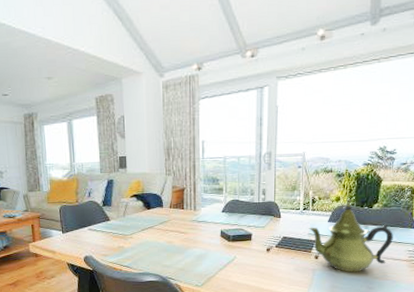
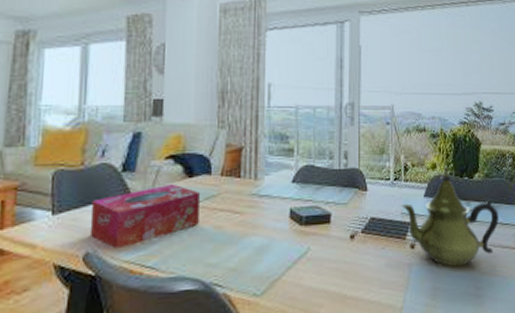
tissue box: none [85,213,156,255] -> present [89,183,200,249]

